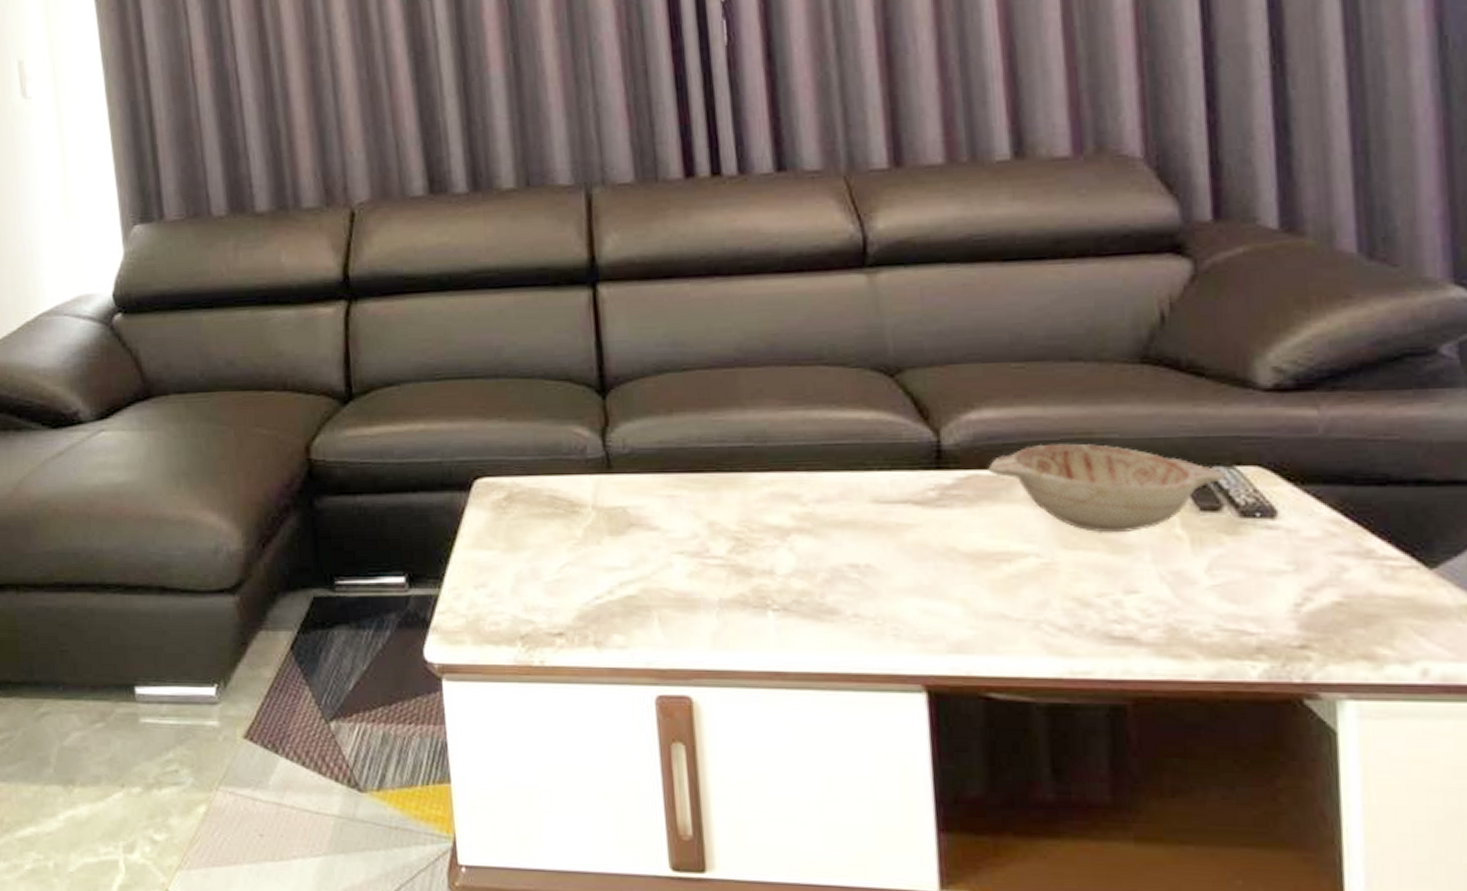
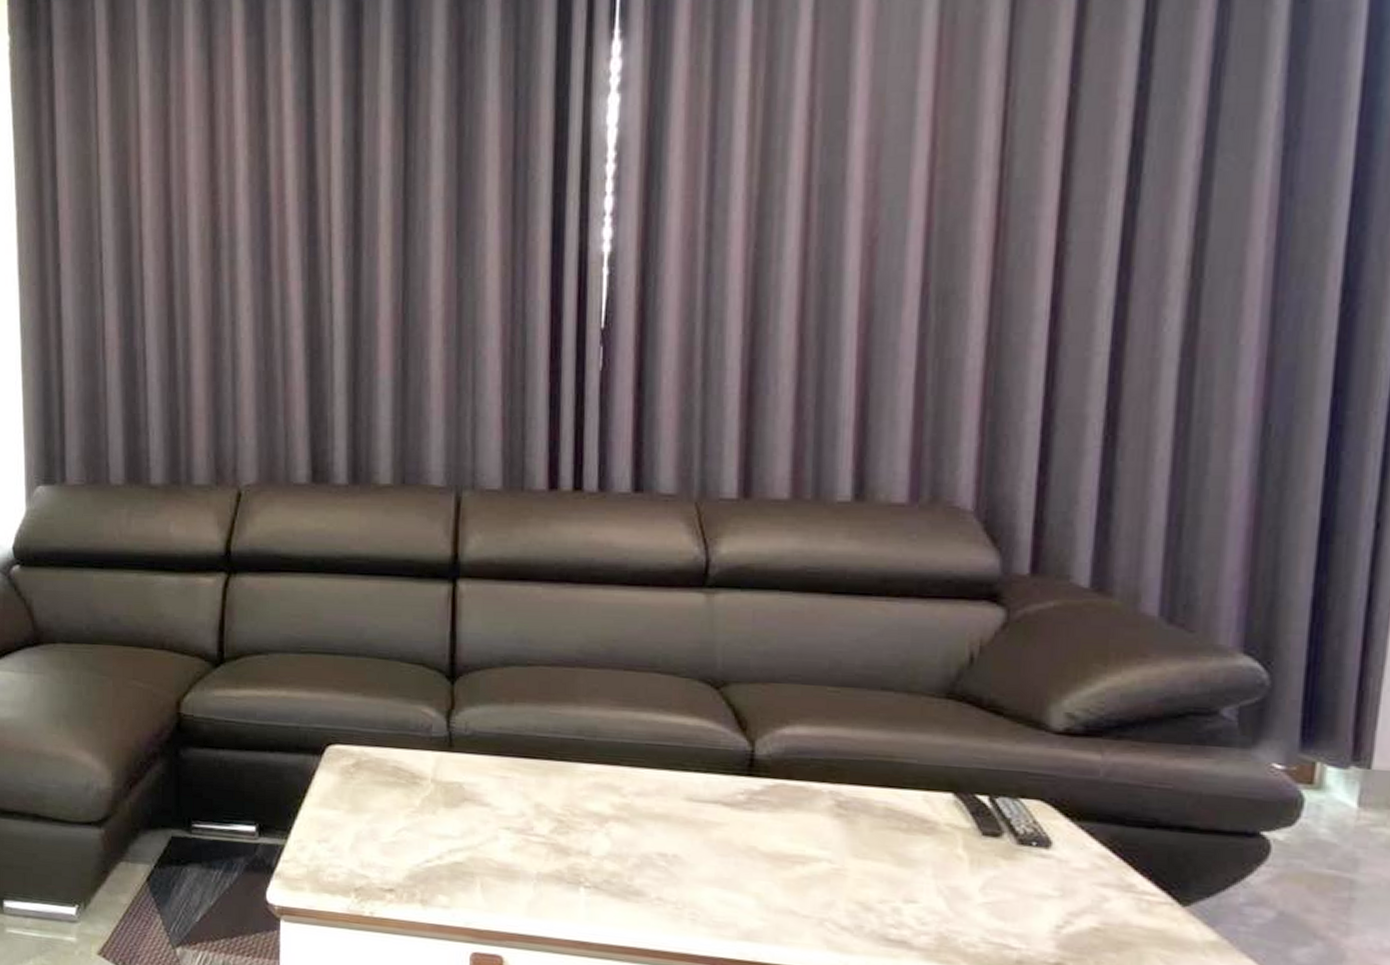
decorative bowl: present [988,443,1226,534] -> none [794,762,1010,848]

